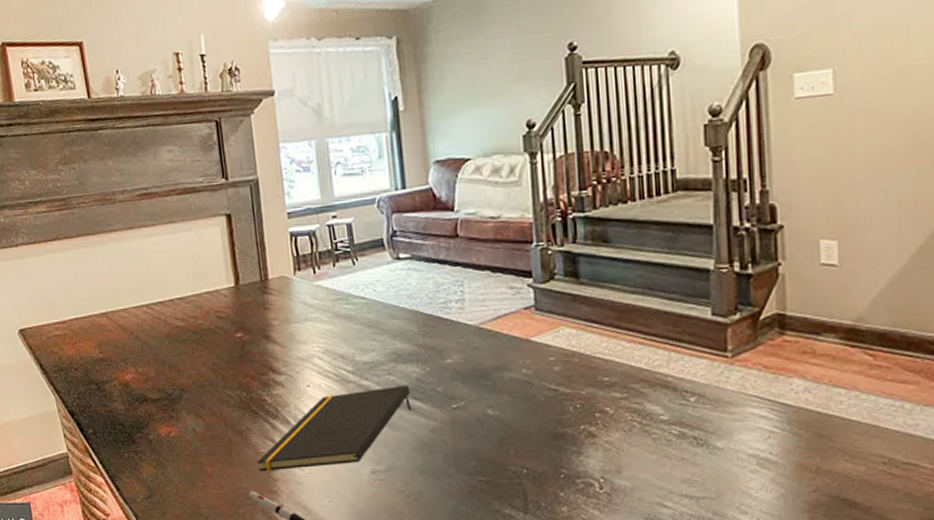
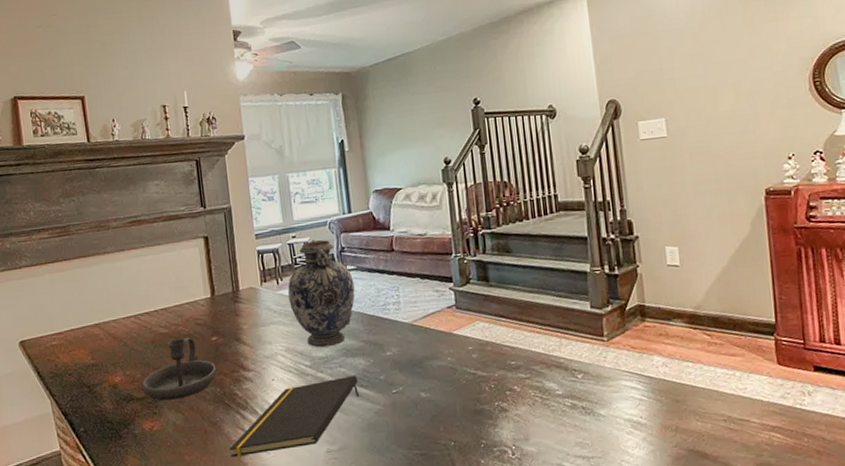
candlestick: none [156,333,243,404] -> present [141,338,218,401]
decorative vase: none [326,221,409,351] -> present [288,240,355,348]

